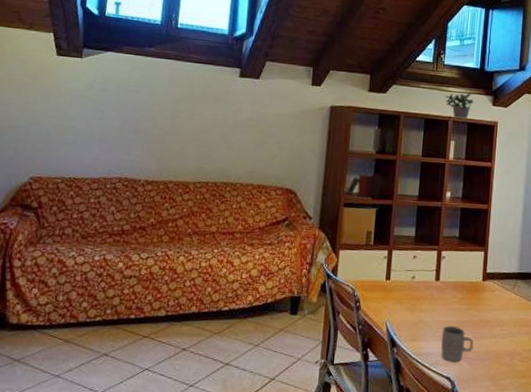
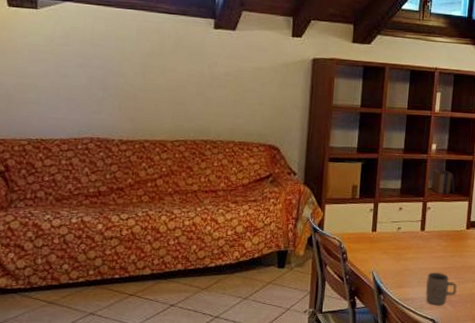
books: present [347,173,381,198] -> none [331,127,366,152]
books: present [372,127,395,153] -> none [357,80,380,106]
potted plant: present [445,93,474,119] -> none [432,42,461,70]
books: none [446,217,471,244] -> present [431,169,456,195]

